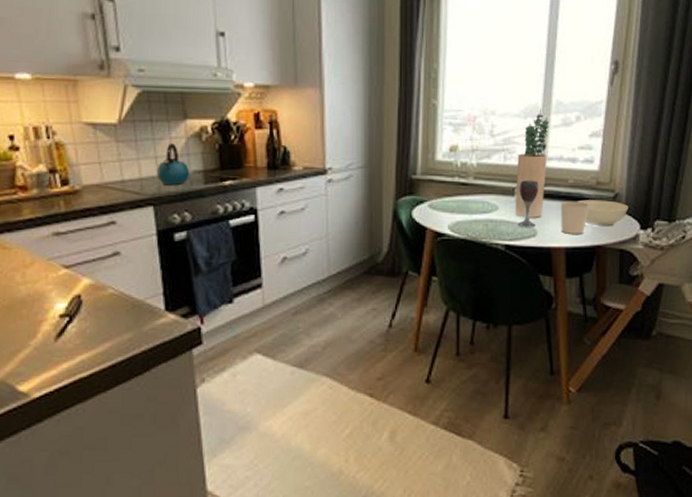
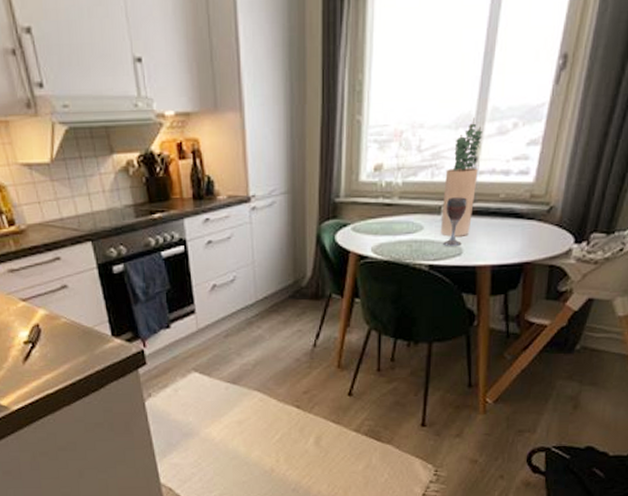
kettle: present [156,143,190,186] -> none [90,179,122,221]
dixie cup: present [560,201,590,235] -> none [488,216,521,252]
bowl: present [577,200,629,227] -> none [508,214,564,242]

